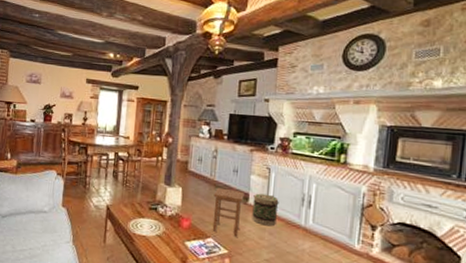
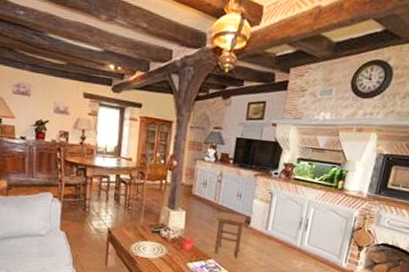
basket: present [252,193,279,227] -> none [252,217,279,248]

